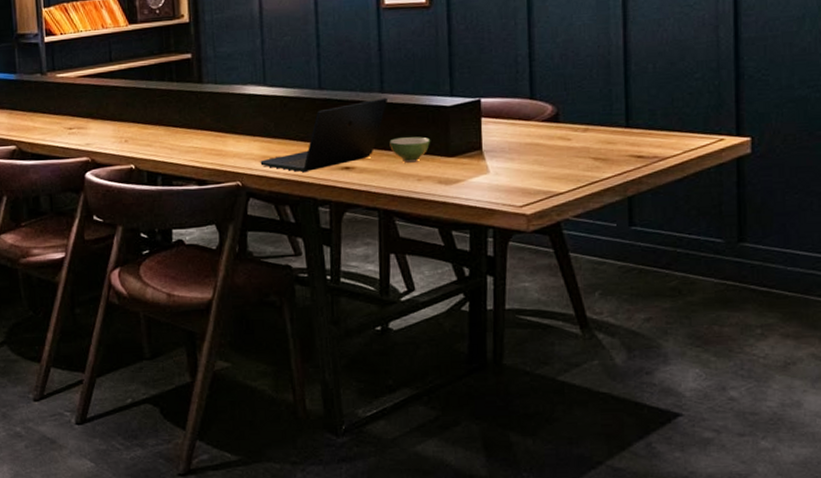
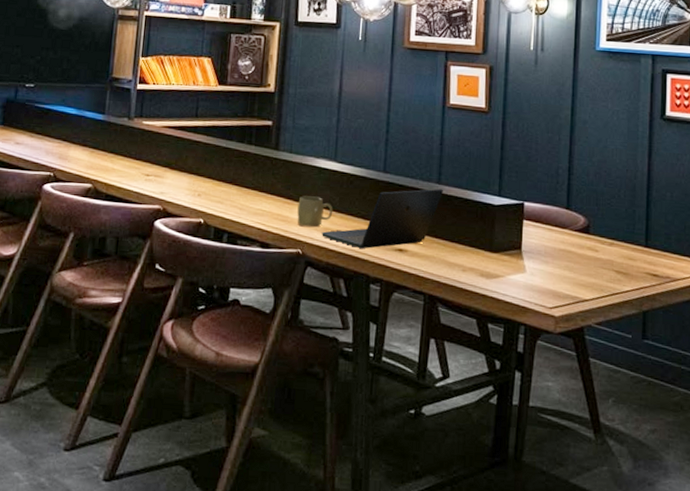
mug: none [231,125,270,158] -> present [297,195,333,228]
bowl: present [388,136,431,164] -> none [440,228,478,254]

